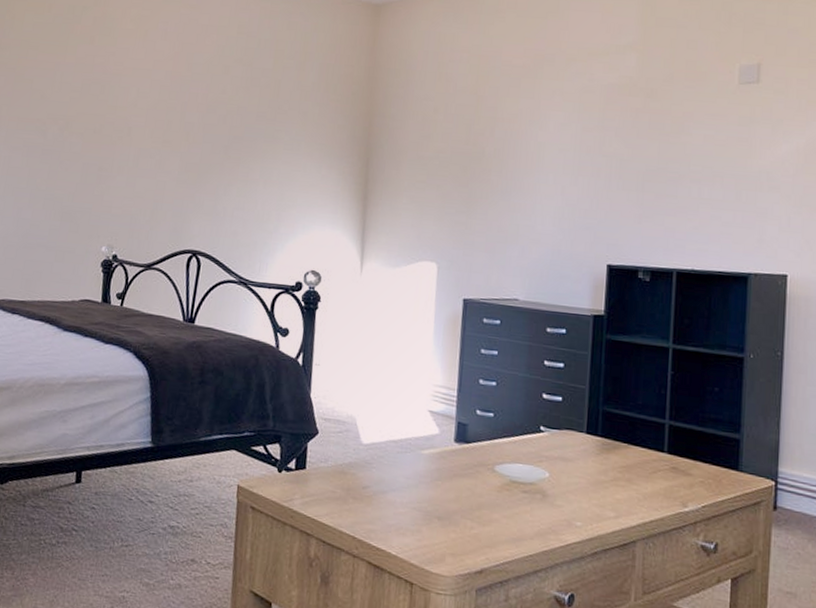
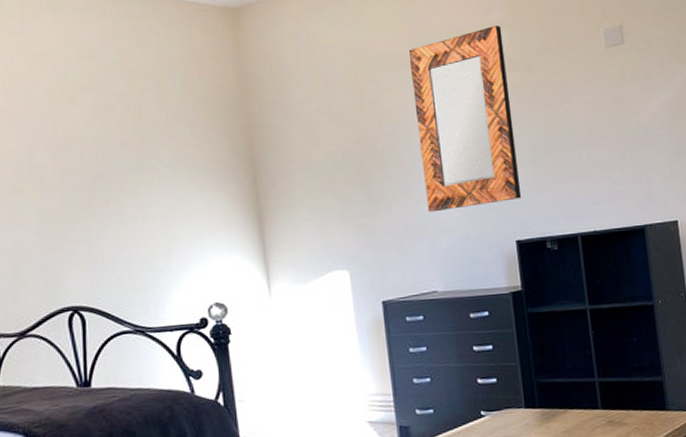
home mirror: none [524,47,630,224] -> present [408,25,522,213]

